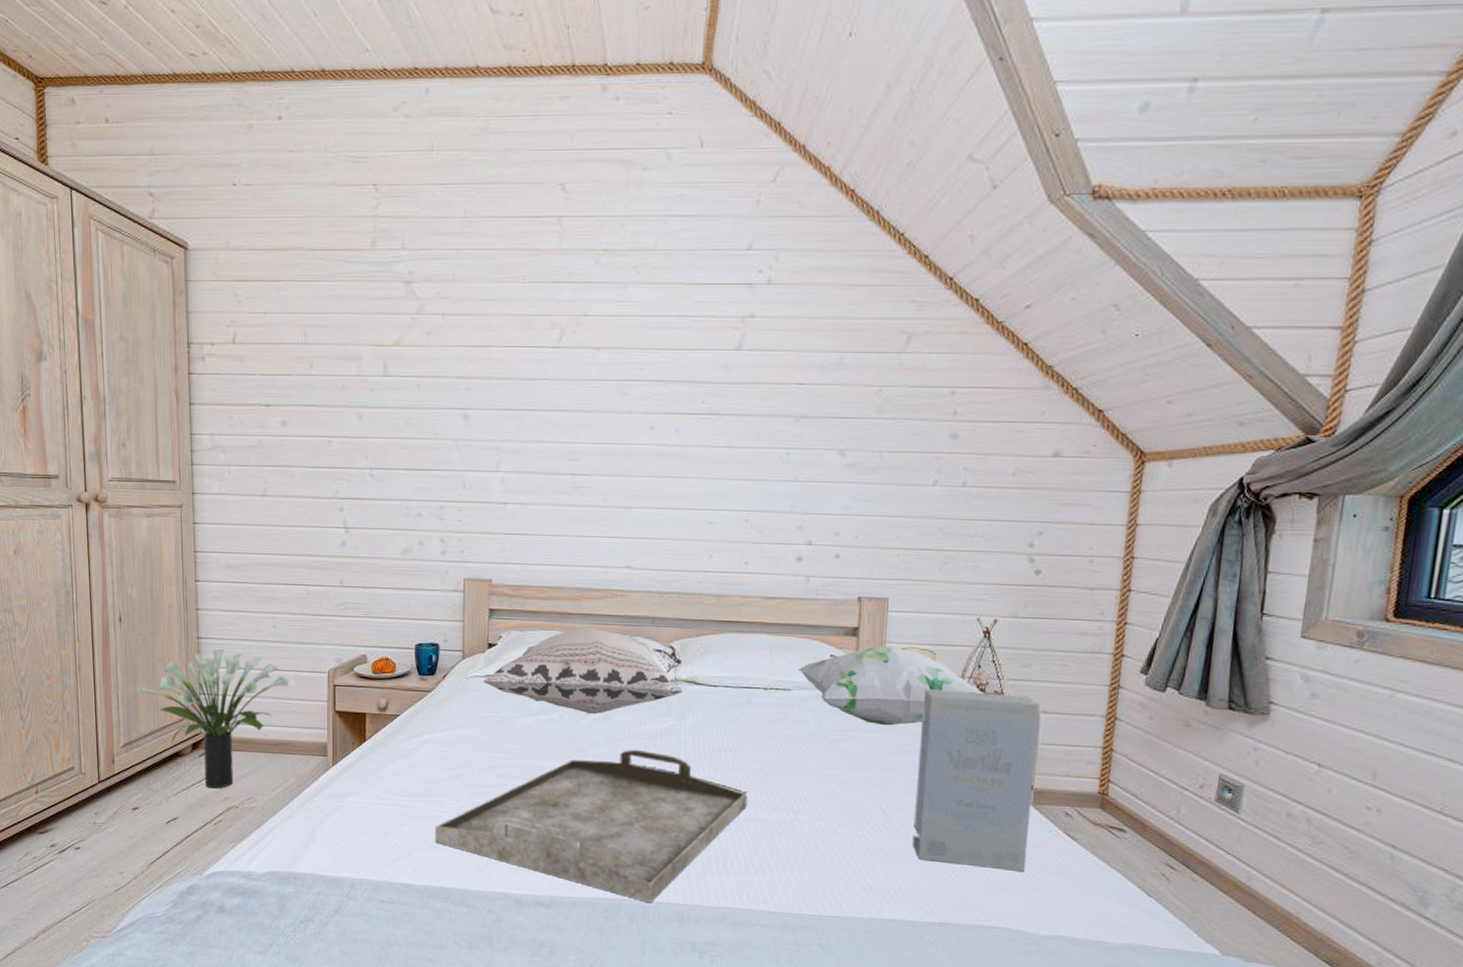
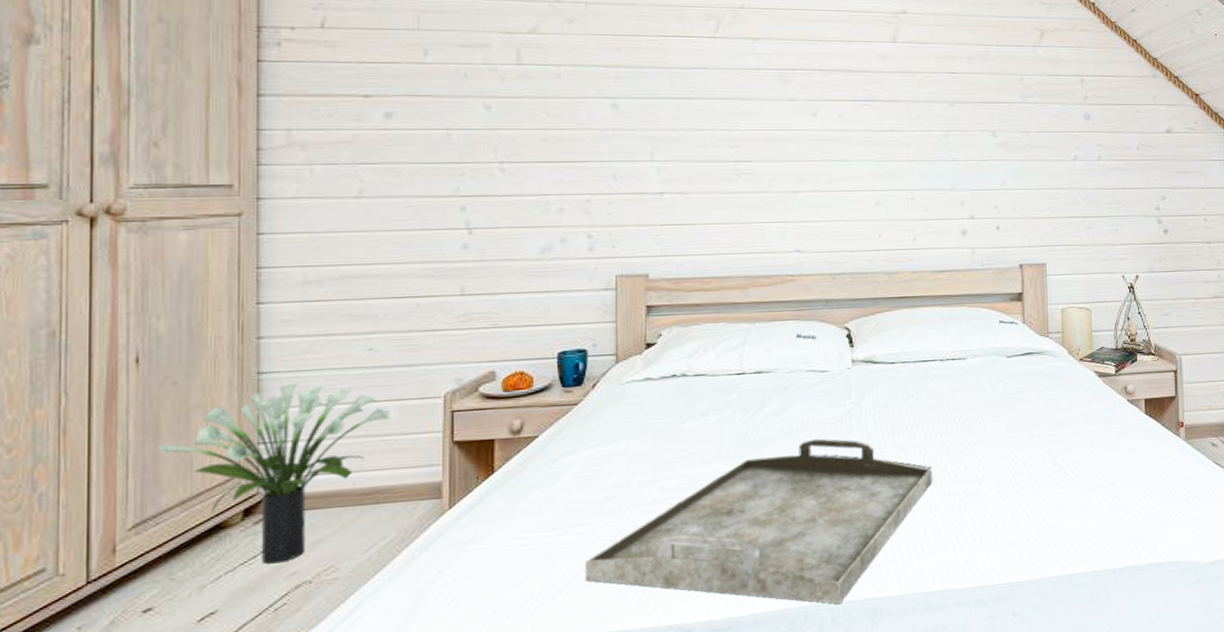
decorative pillow: present [483,627,683,714] -> none [641,315,861,407]
decorative pillow: present [797,646,984,726] -> none [970,307,1134,383]
book: present [912,689,1041,872] -> none [1084,341,1186,509]

